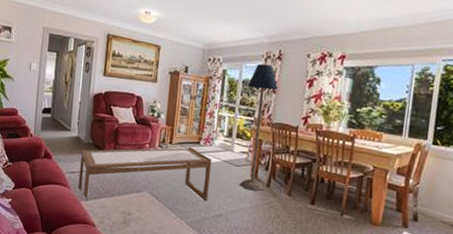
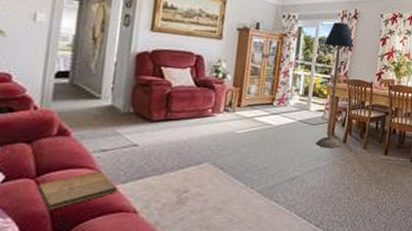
book: none [33,187,83,215] -> present [37,170,119,210]
coffee table: present [78,147,212,215] -> none [111,109,286,202]

